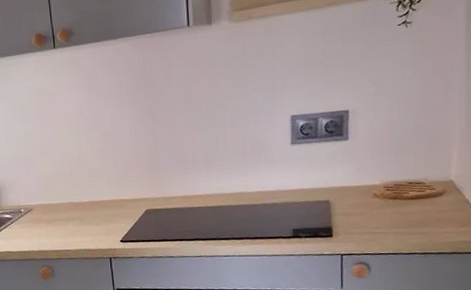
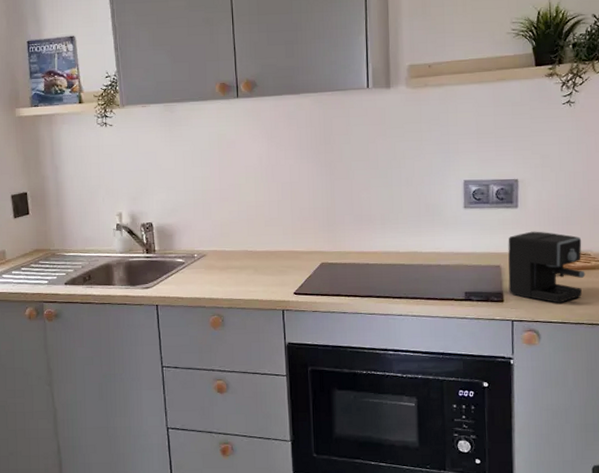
coffee maker: none [337,162,419,235] -> present [508,231,586,303]

